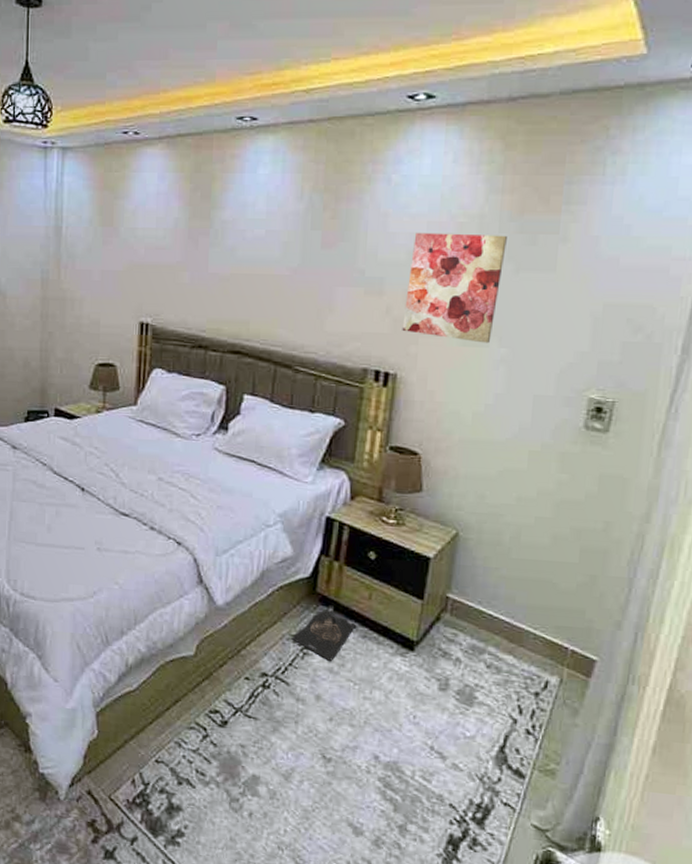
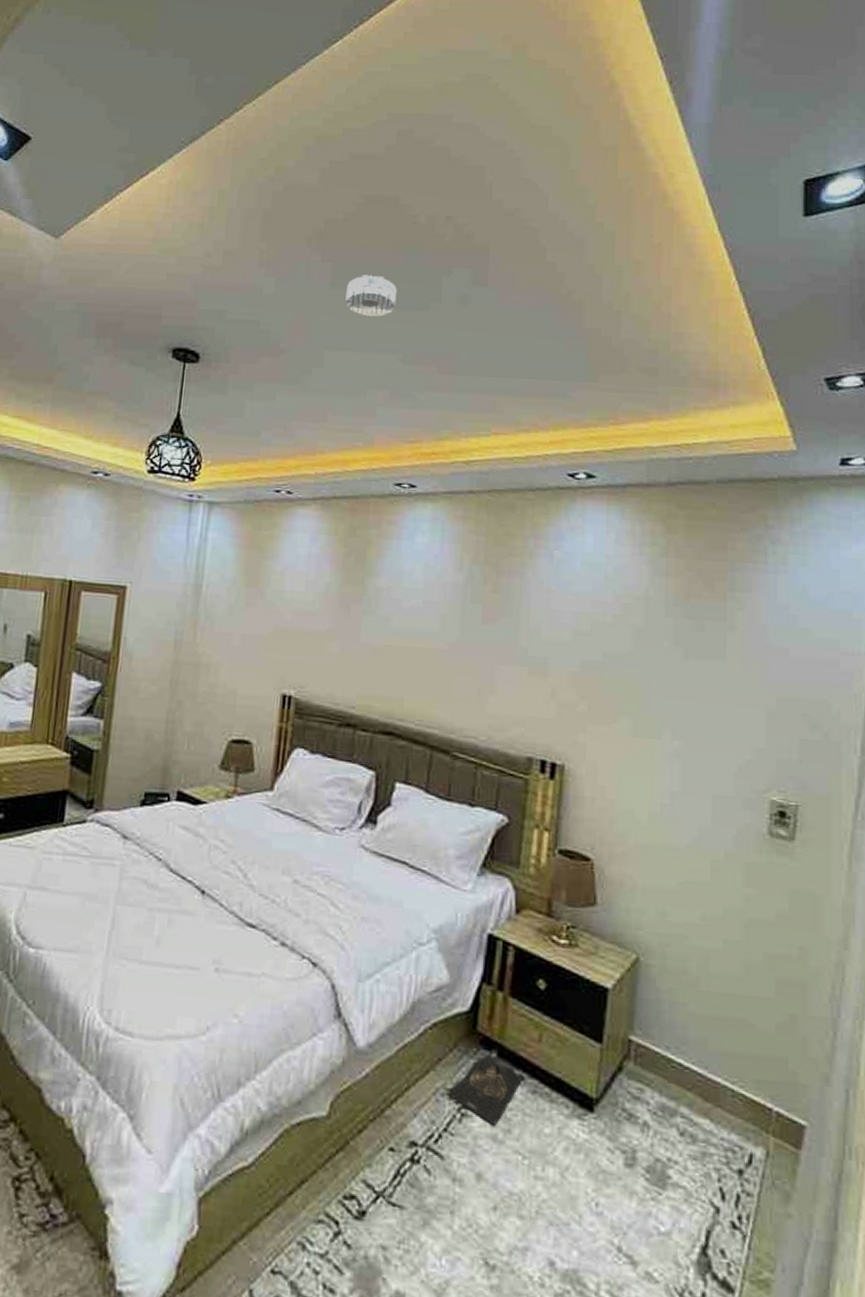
wall art: present [402,232,507,344] -> none [569,611,674,735]

